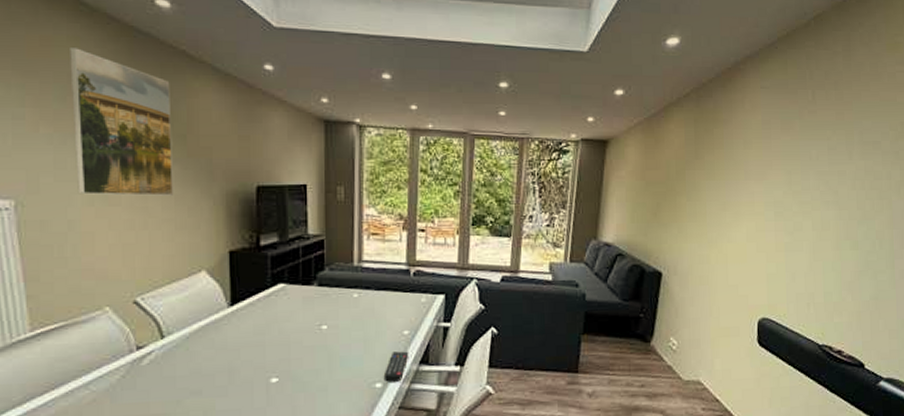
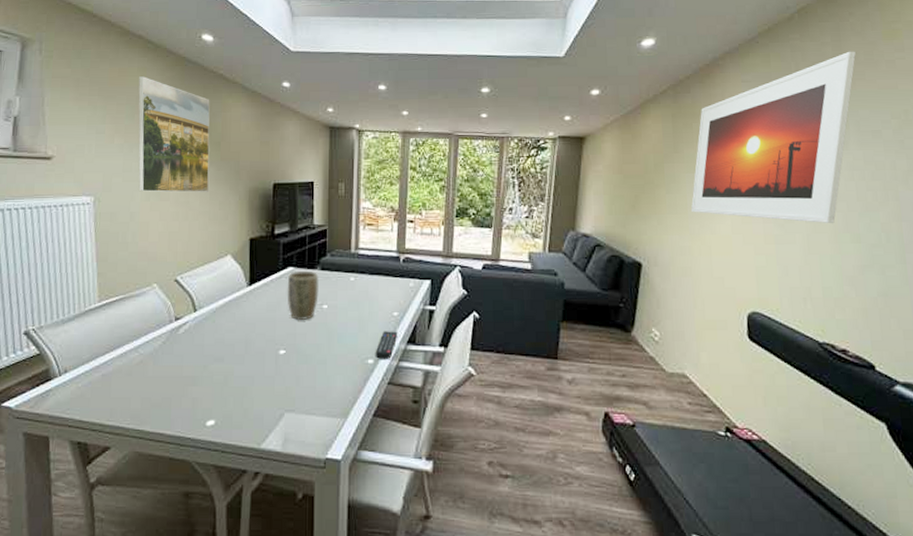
plant pot: none [277,287,316,345] -> present [287,270,319,321]
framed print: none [709,61,863,232] -> present [690,51,856,224]

